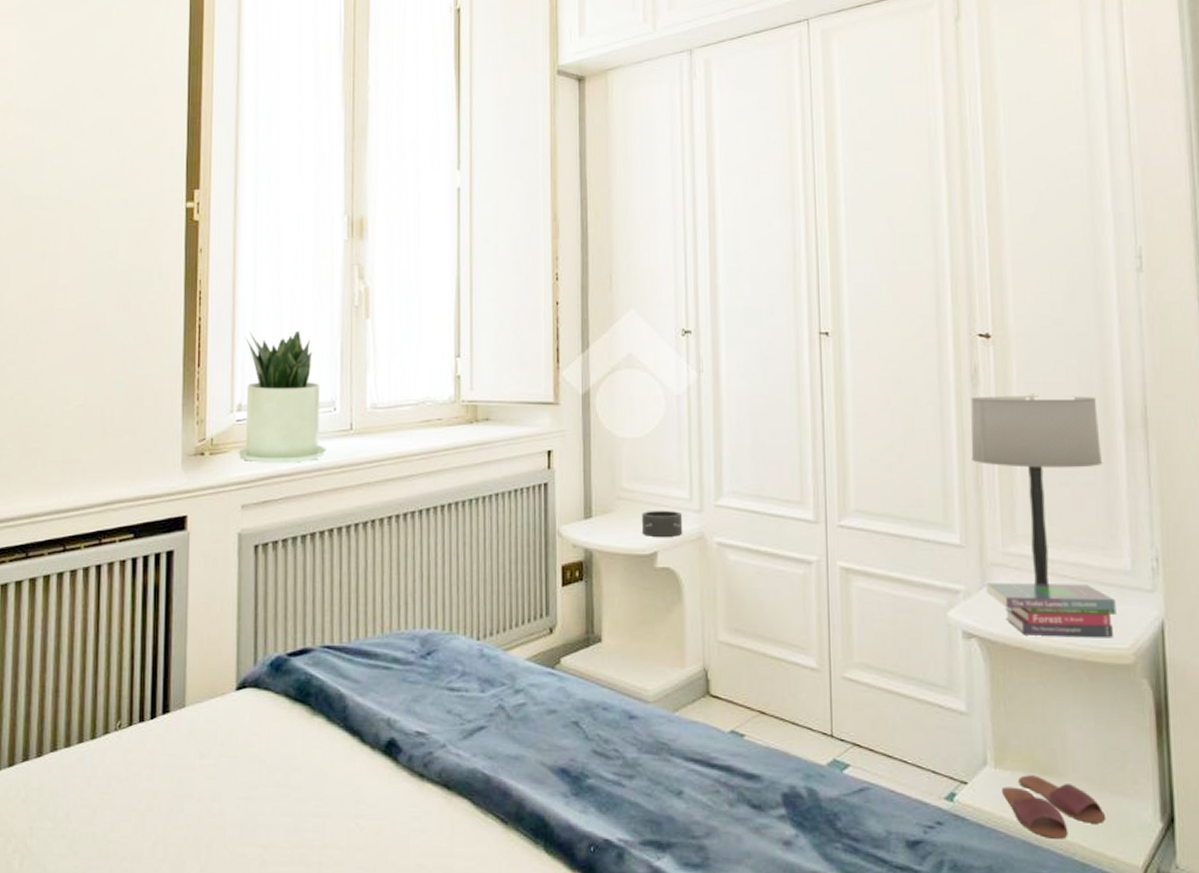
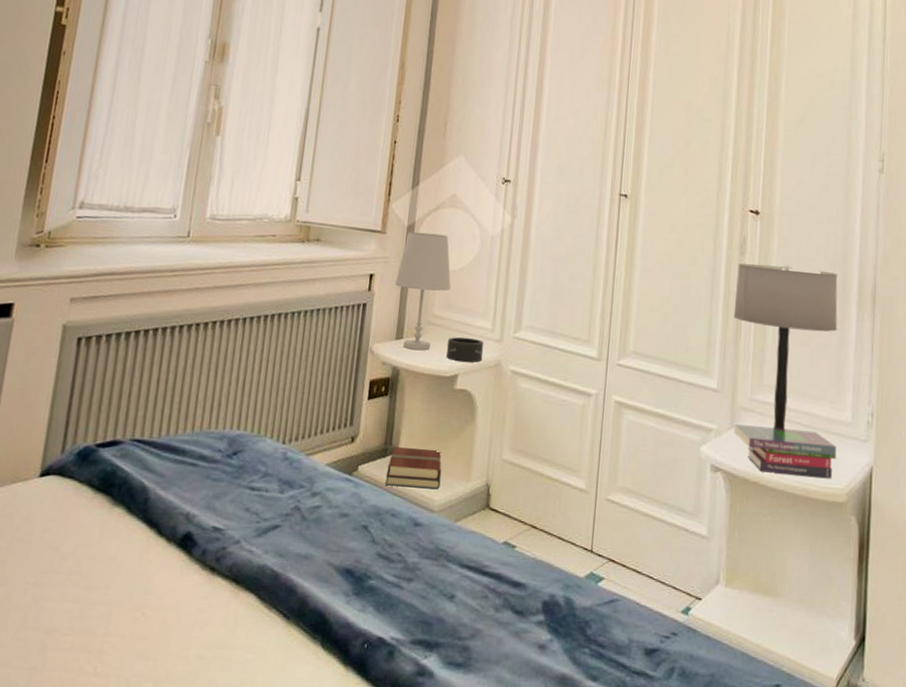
planter: present [237,330,327,464] -> none [73,134,164,264]
table lamp: none [576,399,637,529] -> present [395,231,451,351]
books: none [592,634,652,678] -> present [385,447,442,490]
slippers: present [1002,775,1105,839] -> none [729,594,810,652]

